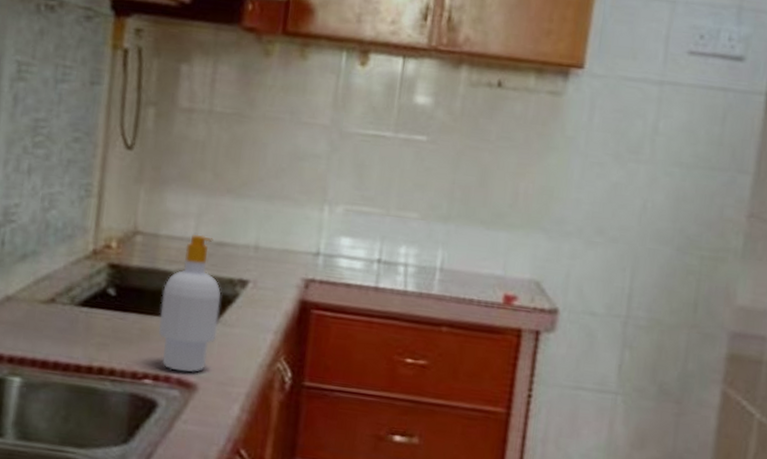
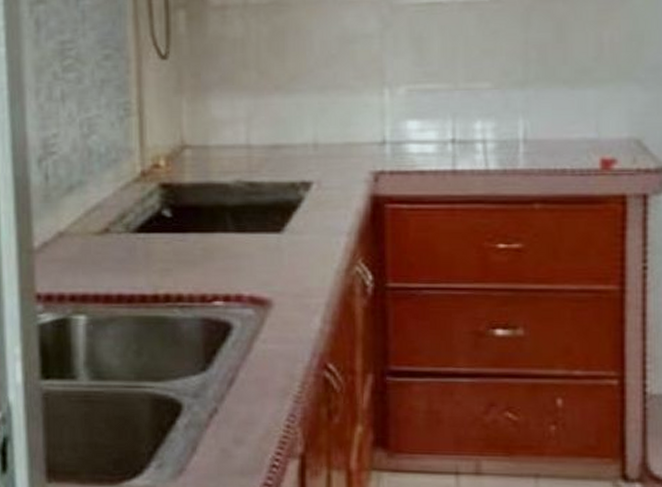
soap bottle: present [158,234,222,373] -> none [221,139,285,289]

